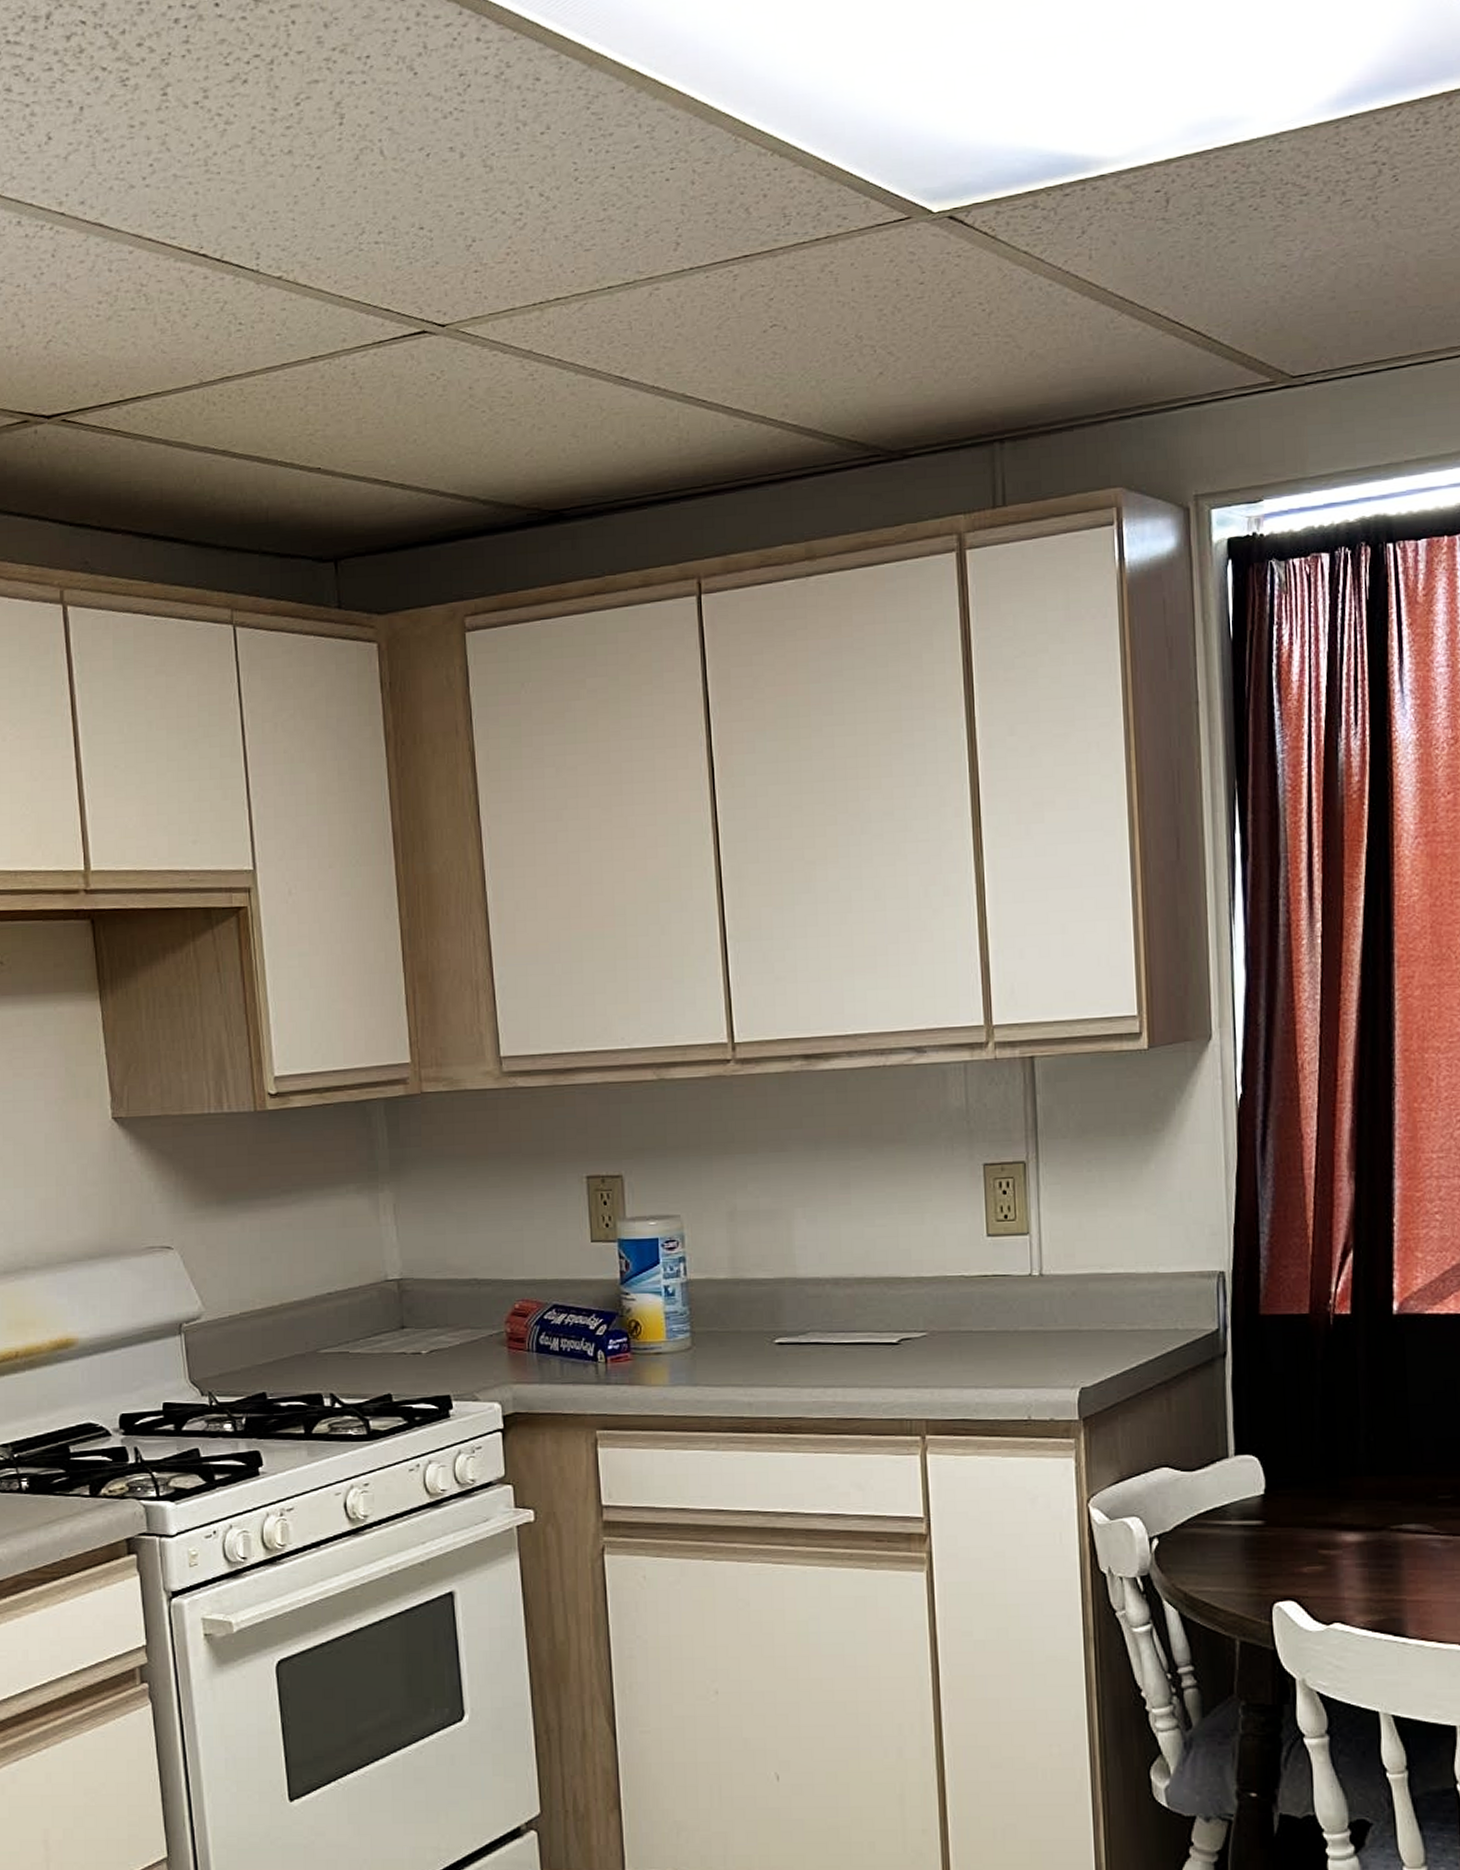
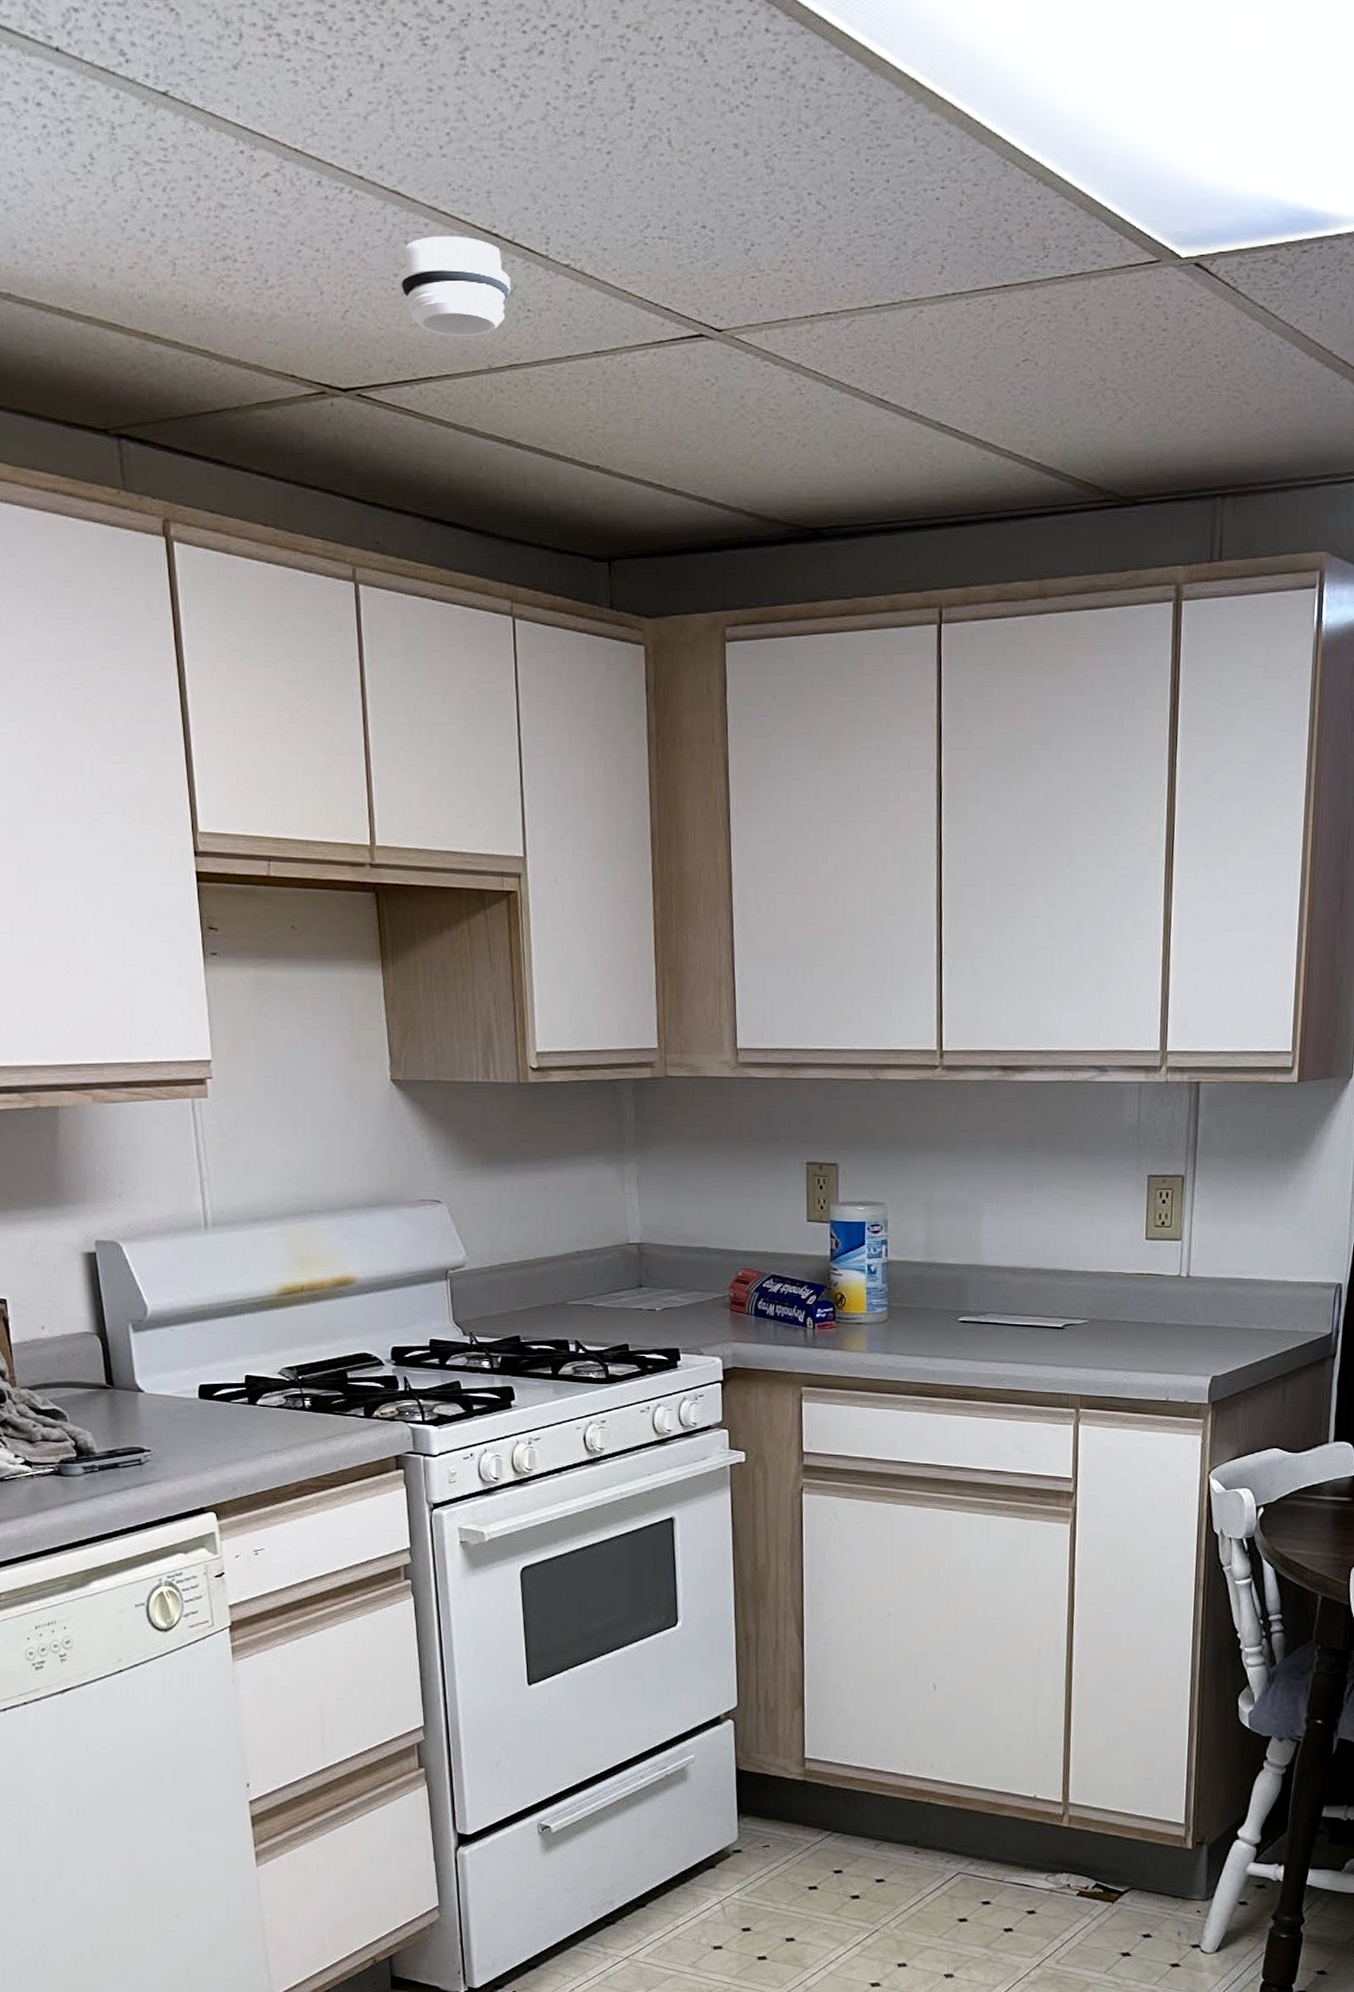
smoke detector: none [104,259,220,356] -> present [400,236,510,336]

